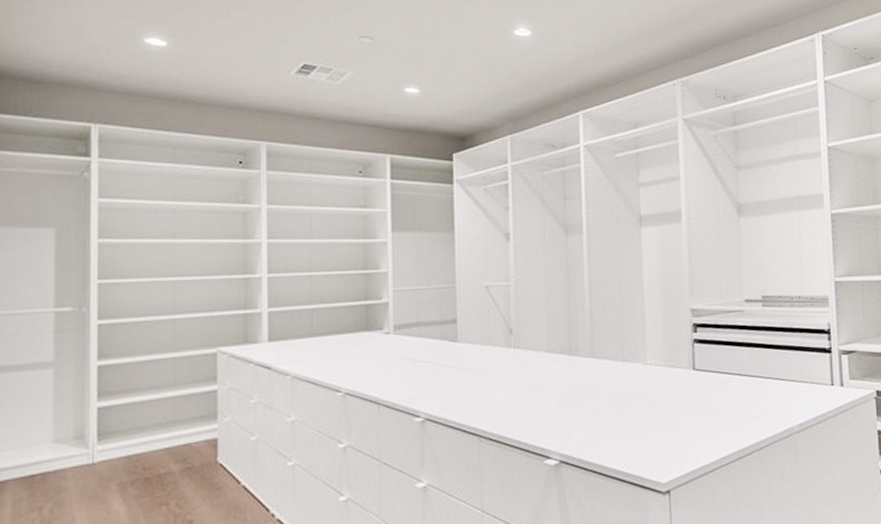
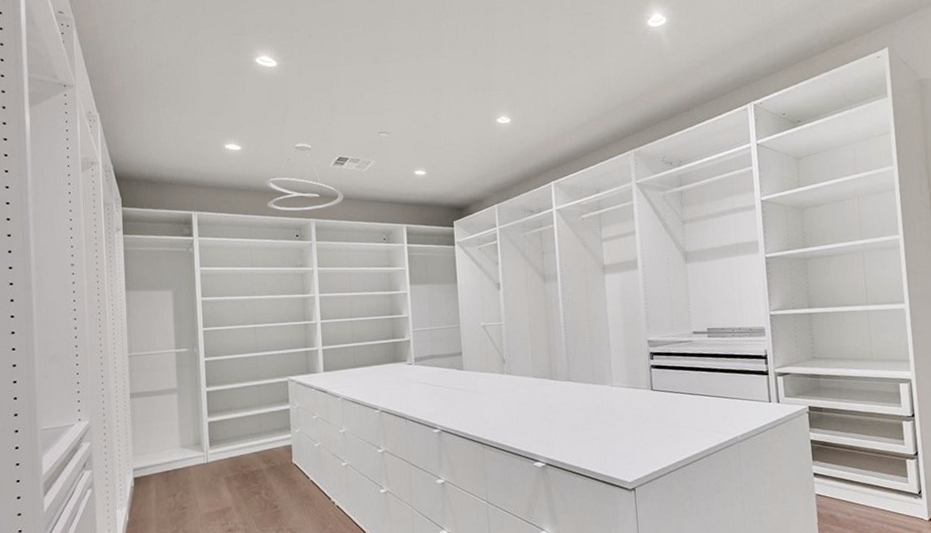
ceiling light fixture: none [200,43,308,131] -> present [265,143,344,211]

